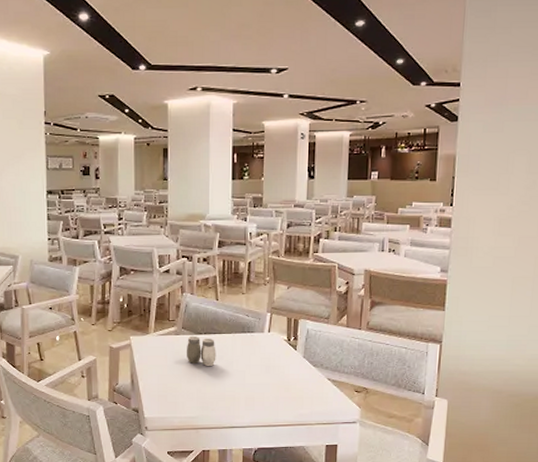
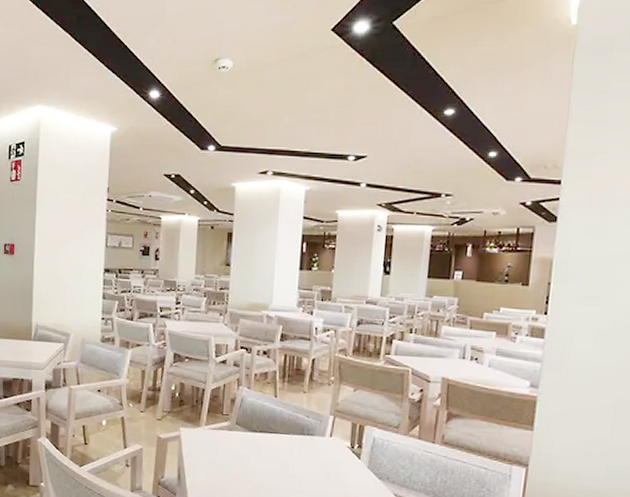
salt and pepper shaker: present [187,336,216,366] -> none [239,433,272,468]

